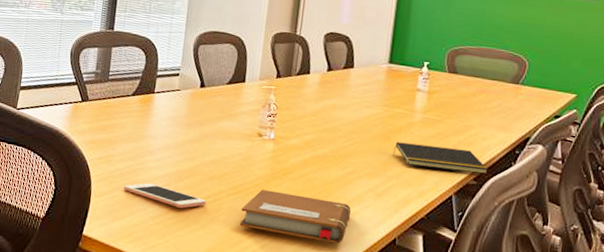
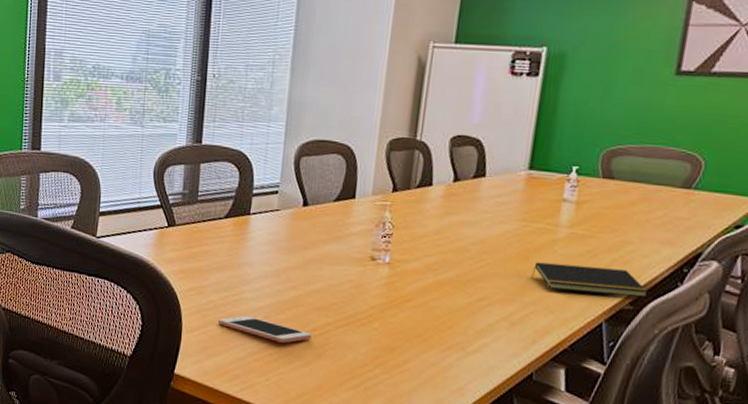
notebook: present [239,189,352,244] -> none [349,320,480,380]

